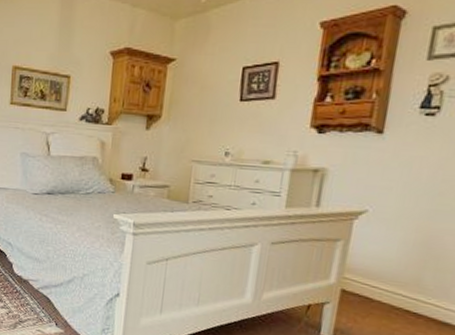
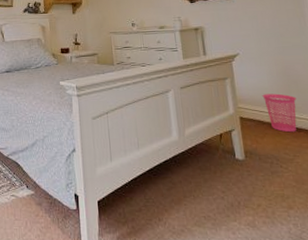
waste basket: none [381,266,430,318] -> present [262,93,297,133]

